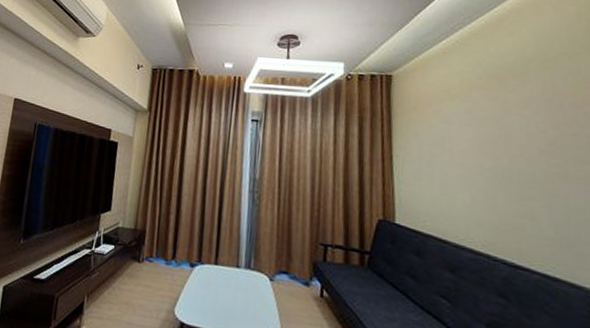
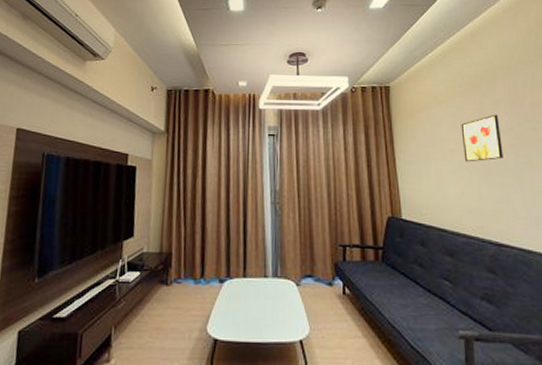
wall art: none [477,113,530,168] -> present [461,114,503,162]

